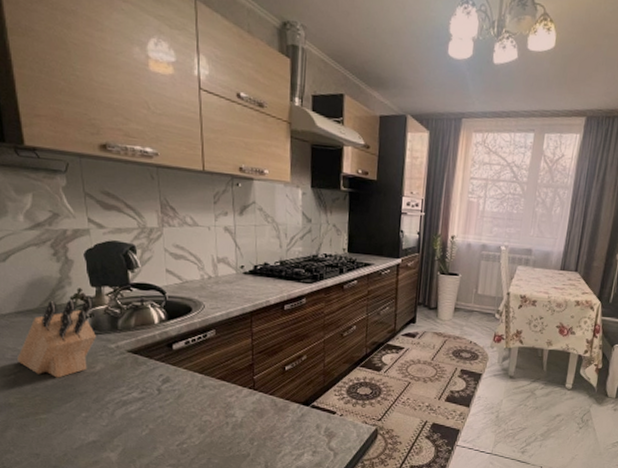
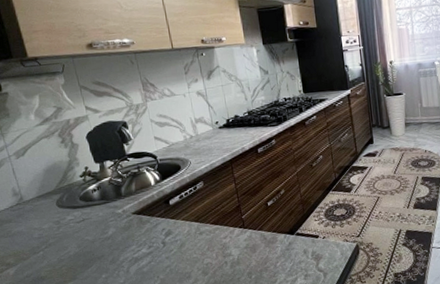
knife block: present [17,297,96,378] -> none [43,172,105,248]

